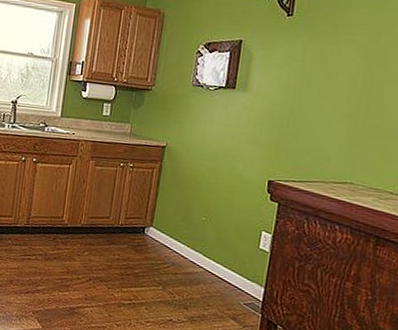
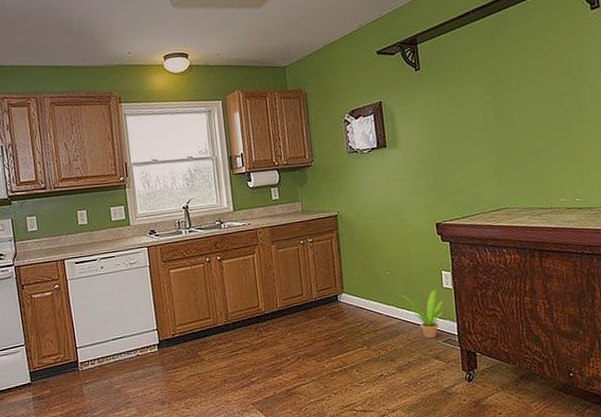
potted plant: none [212,245,256,298] -> present [401,289,444,339]

